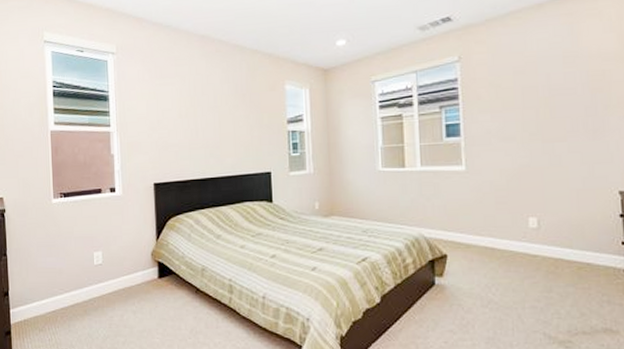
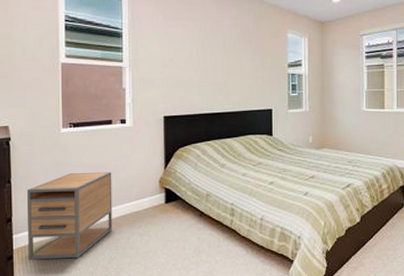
nightstand: none [21,244,106,337] -> present [26,171,113,261]

